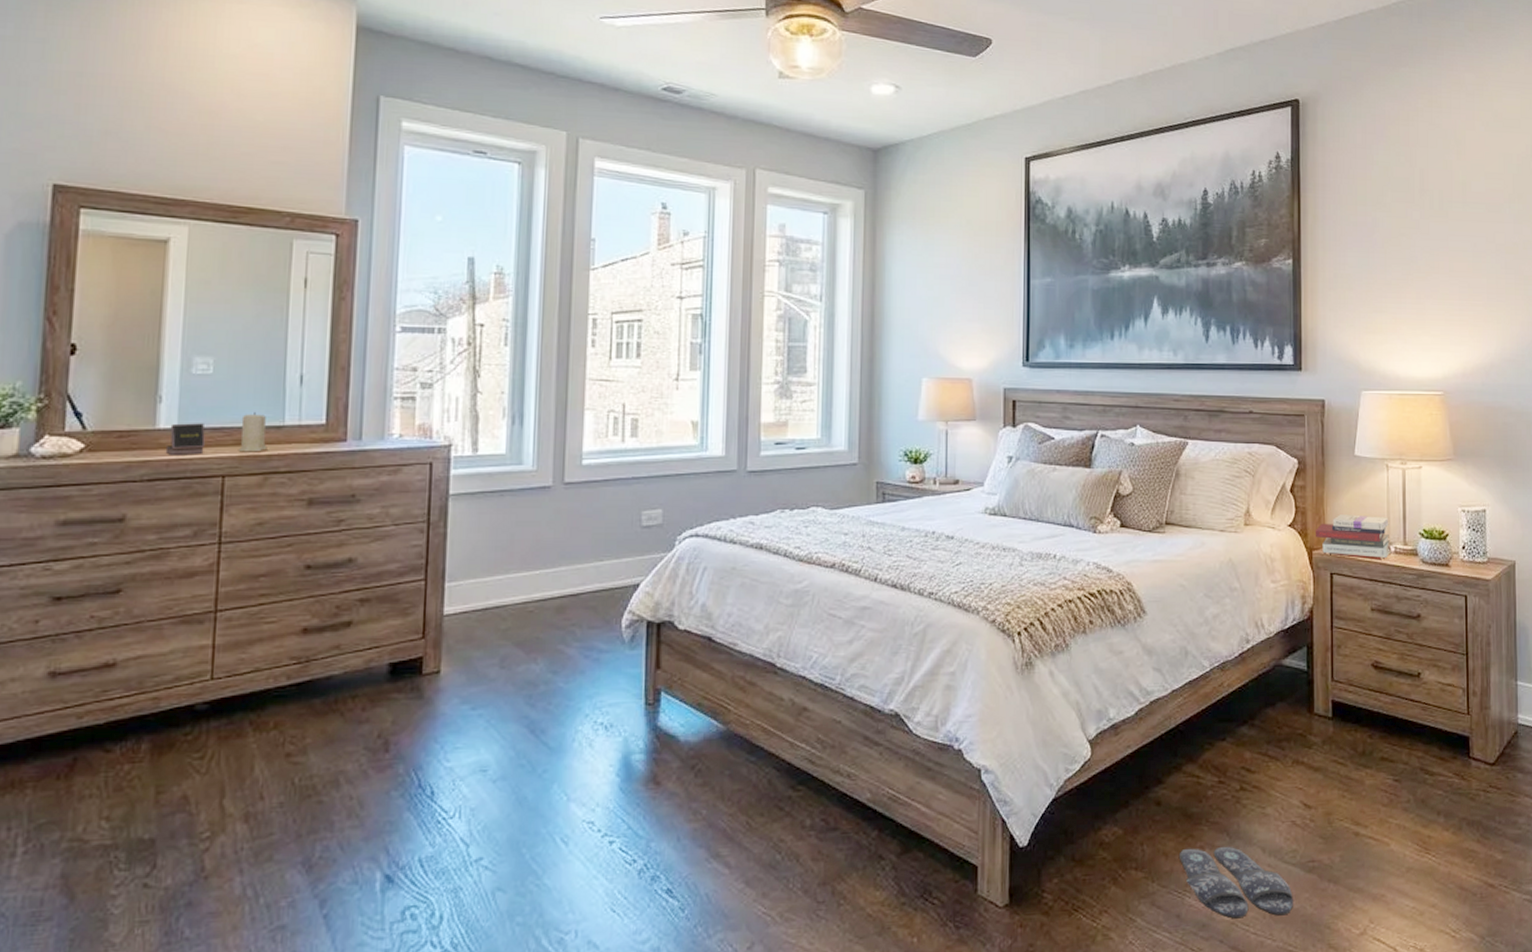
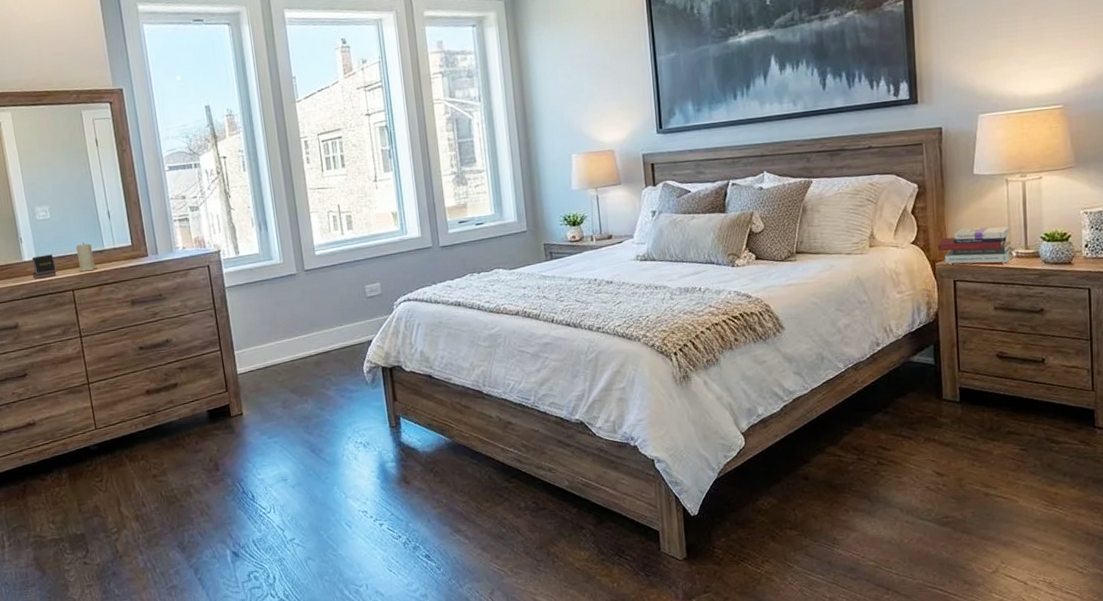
slippers: present [1180,846,1293,919] -> none [827,508,930,563]

